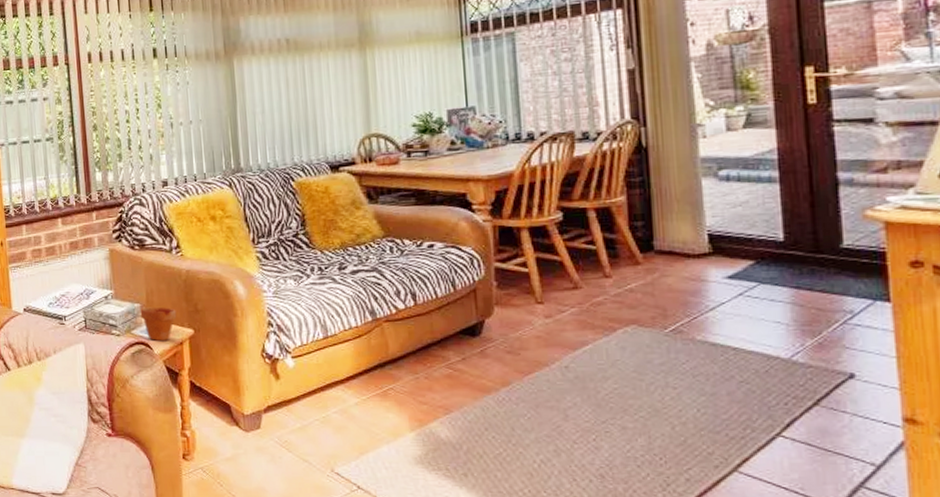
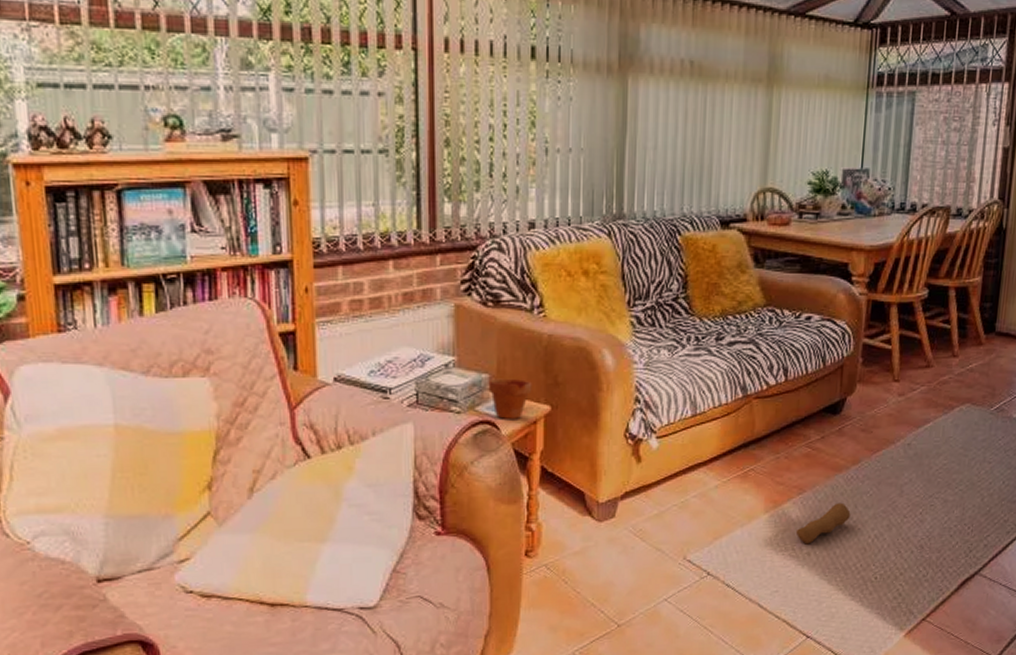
dog toy: none [447,424,508,465] -> present [795,502,851,545]

